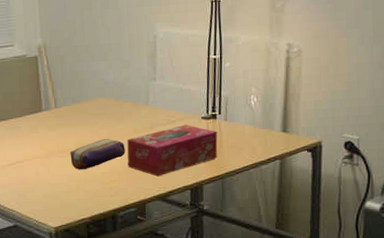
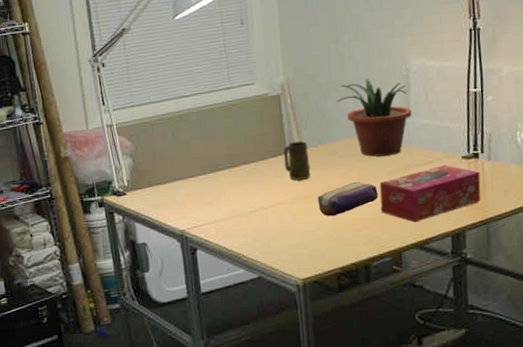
mug: none [39,100,65,136] -> present [283,141,311,180]
potted plant: none [90,43,158,116] -> present [337,78,412,157]

